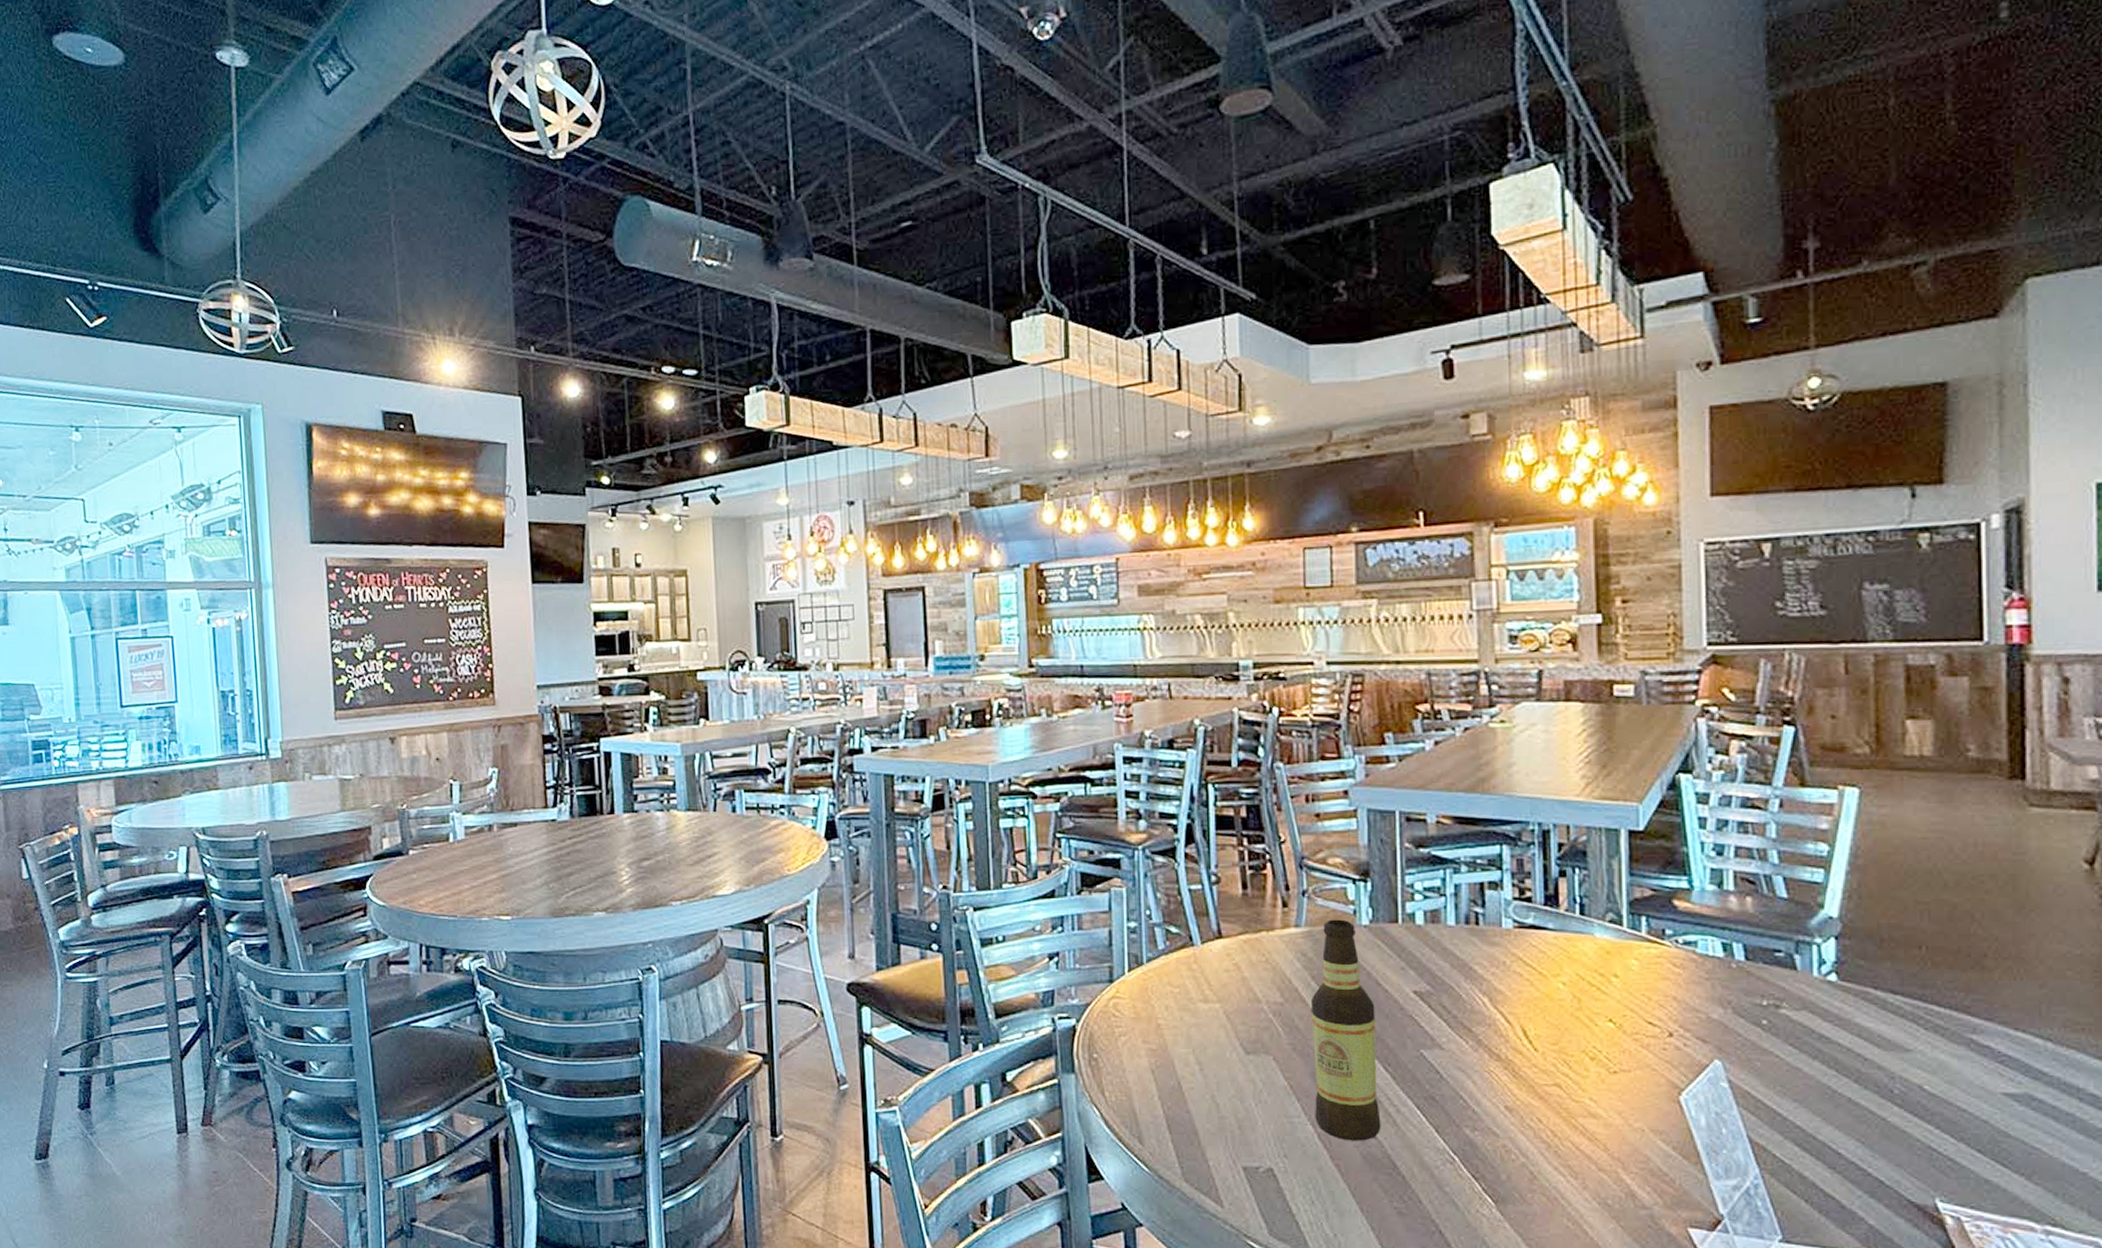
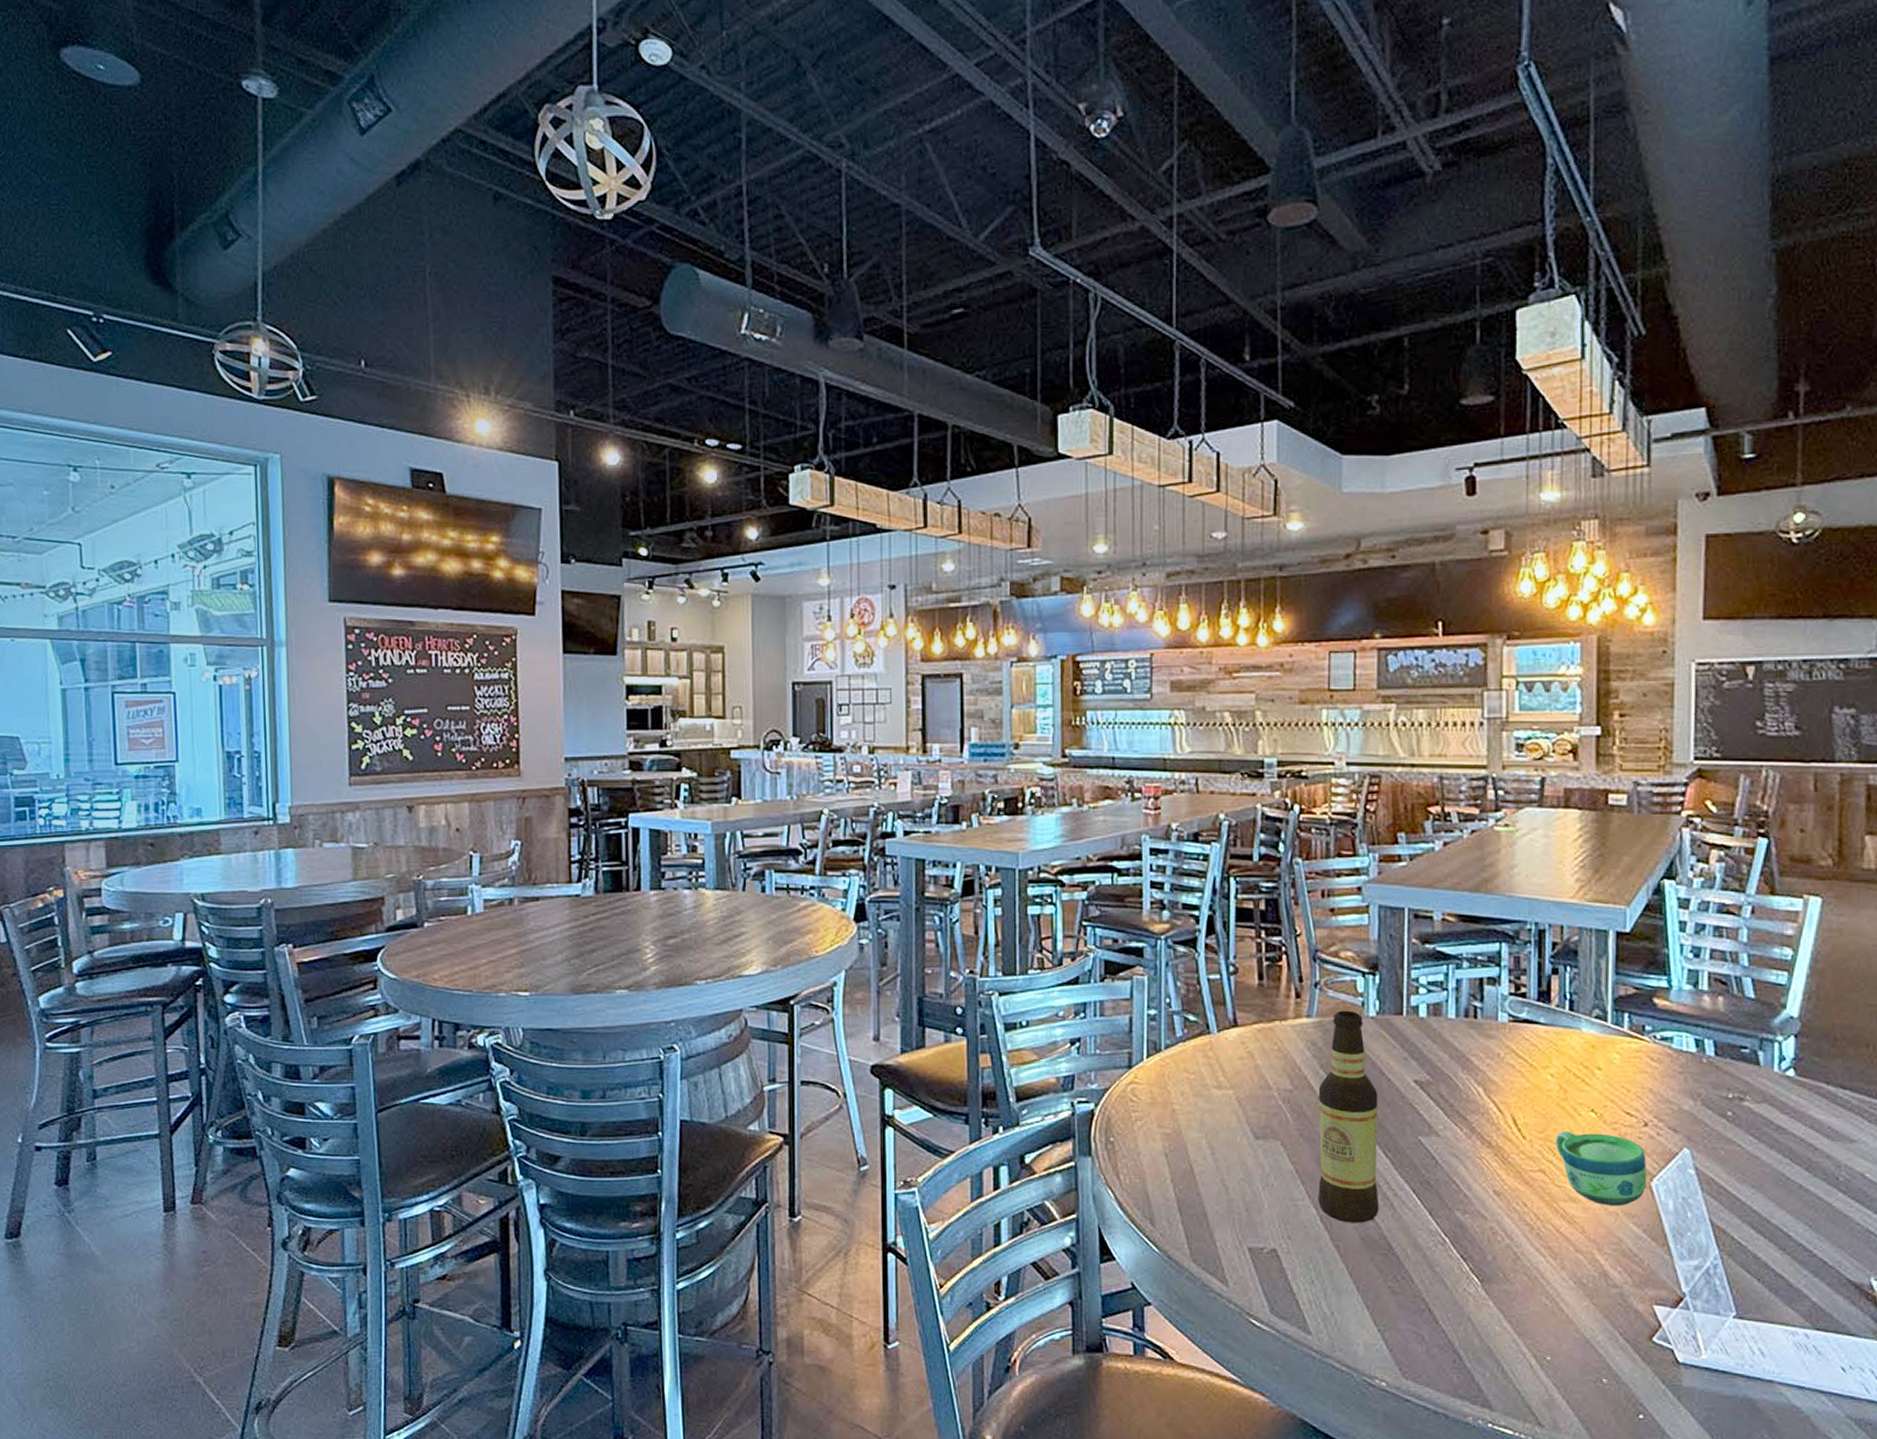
cup: none [1571,1042,1675,1122] -> present [1556,1130,1647,1206]

